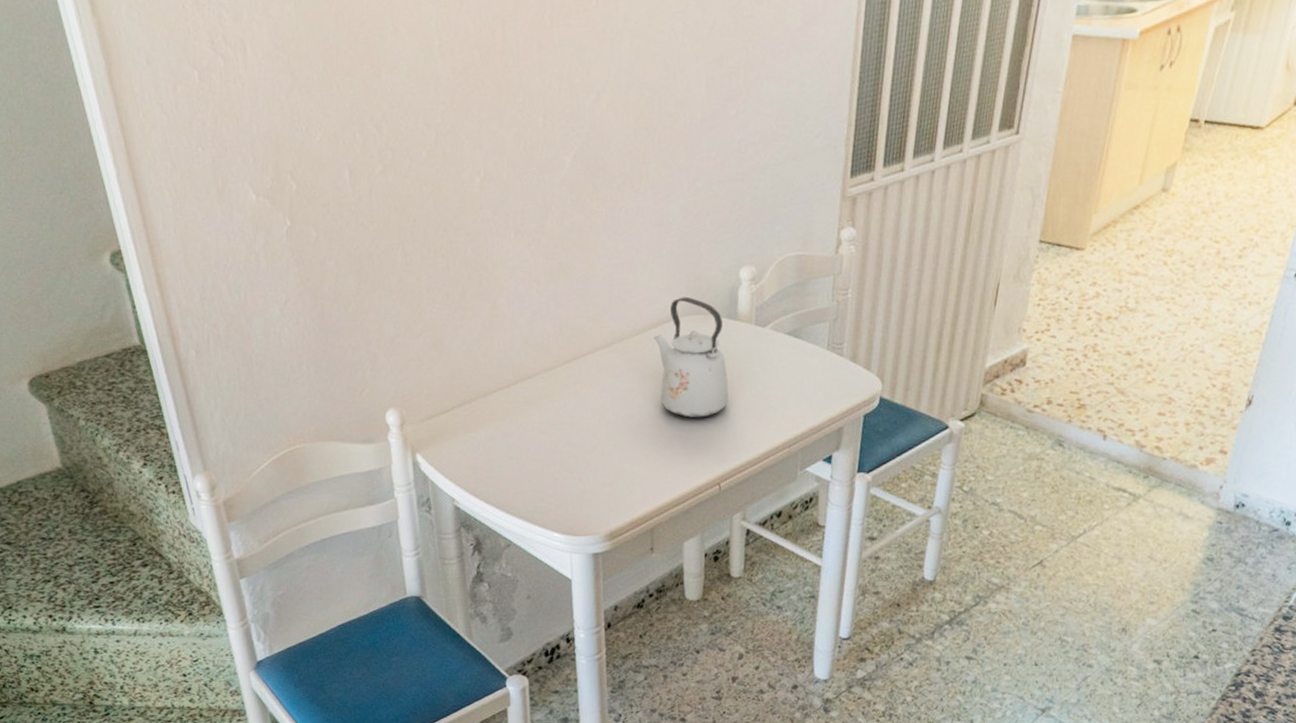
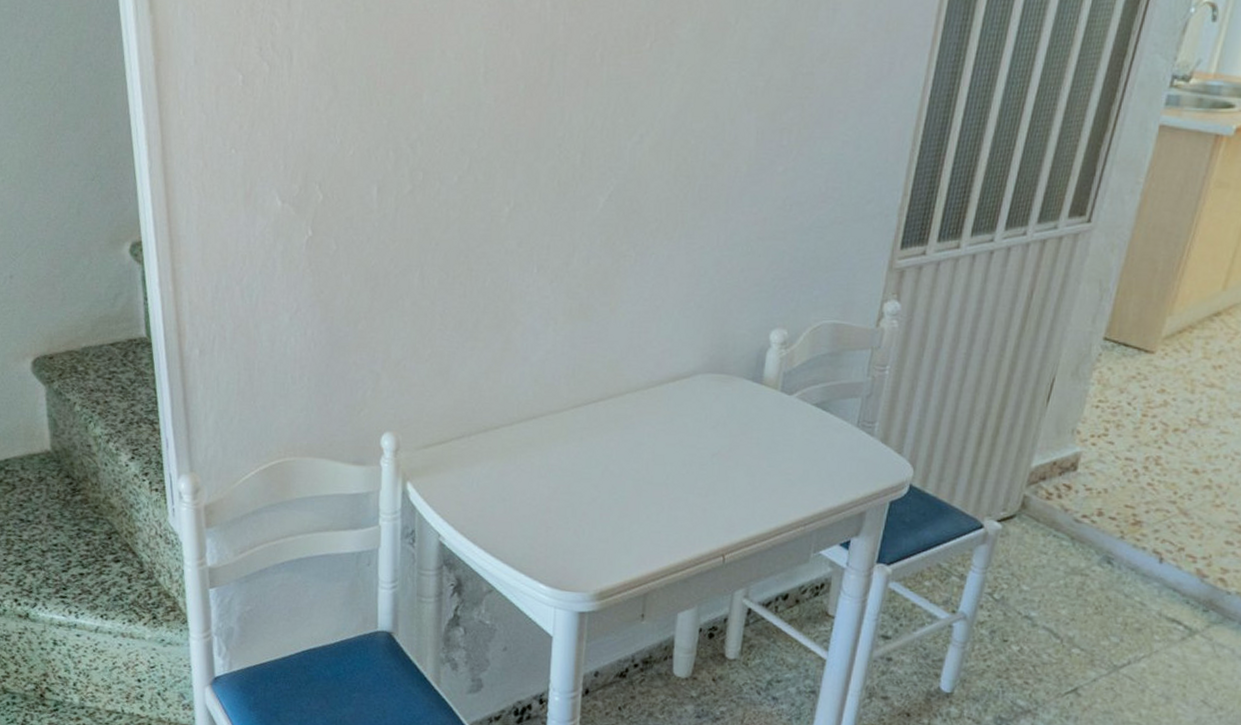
kettle: present [654,296,729,419] -> none [670,353,747,483]

